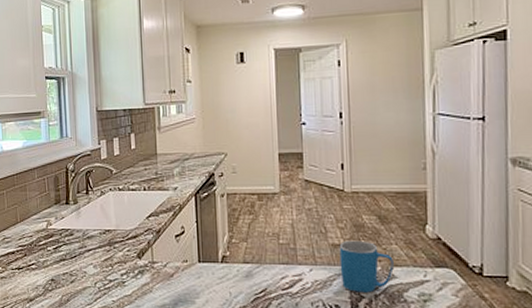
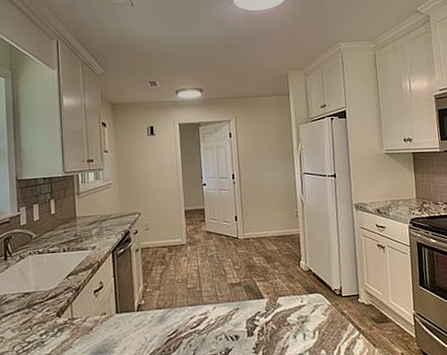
mug: present [339,240,394,293] -> none [236,278,279,322]

